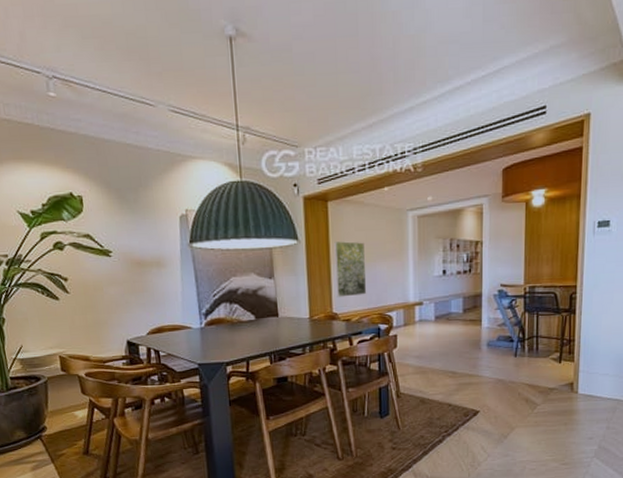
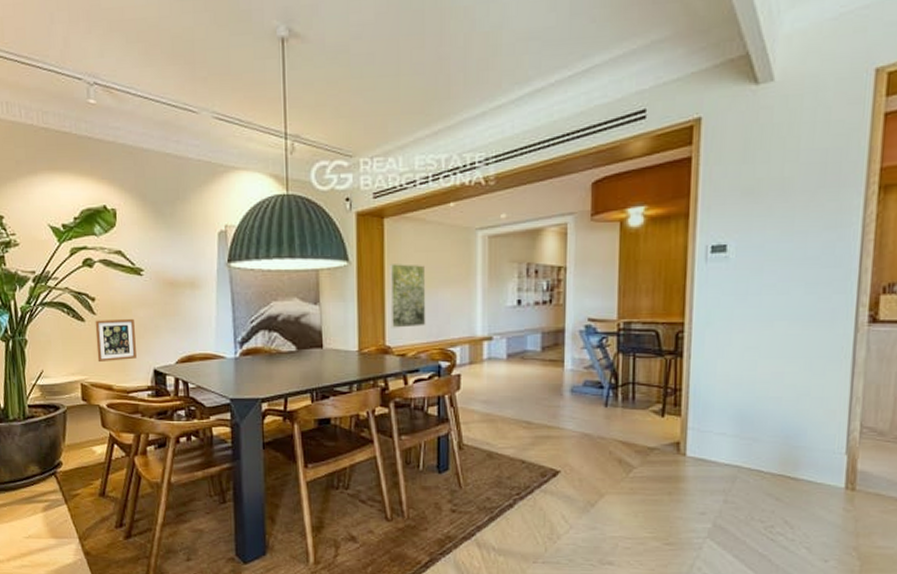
picture frame: none [69,296,110,337] -> present [95,318,136,363]

